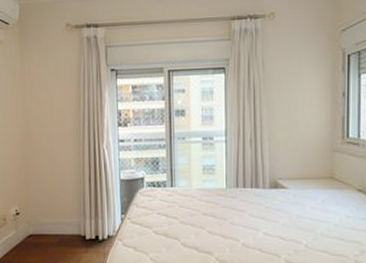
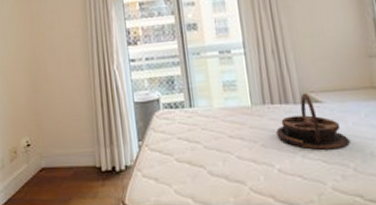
serving tray: none [245,179,305,229] -> present [276,93,350,150]

